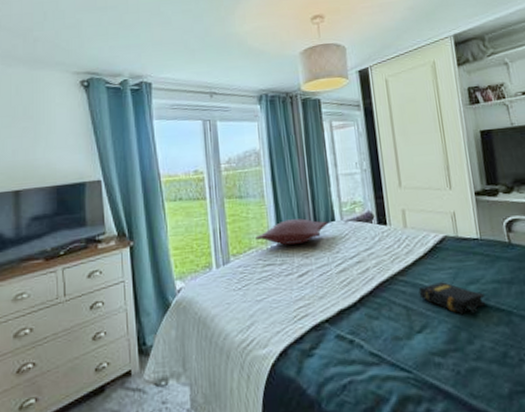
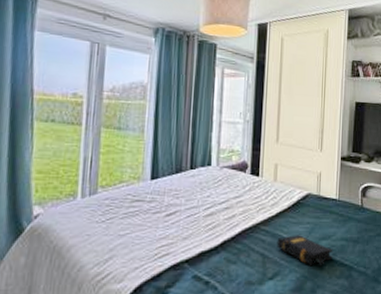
pillow: present [255,218,329,245] -> none [128,158,204,183]

